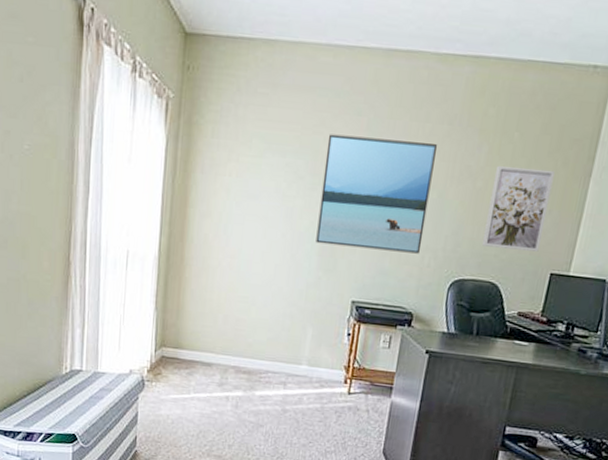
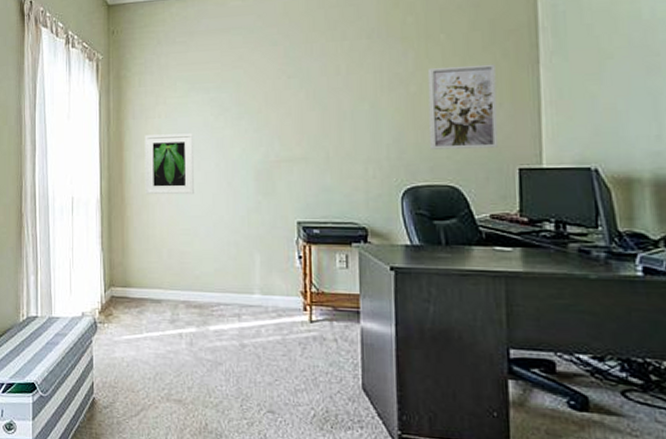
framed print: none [206,193,263,263] -> present [144,133,194,195]
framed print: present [316,134,437,254] -> none [248,59,363,169]

